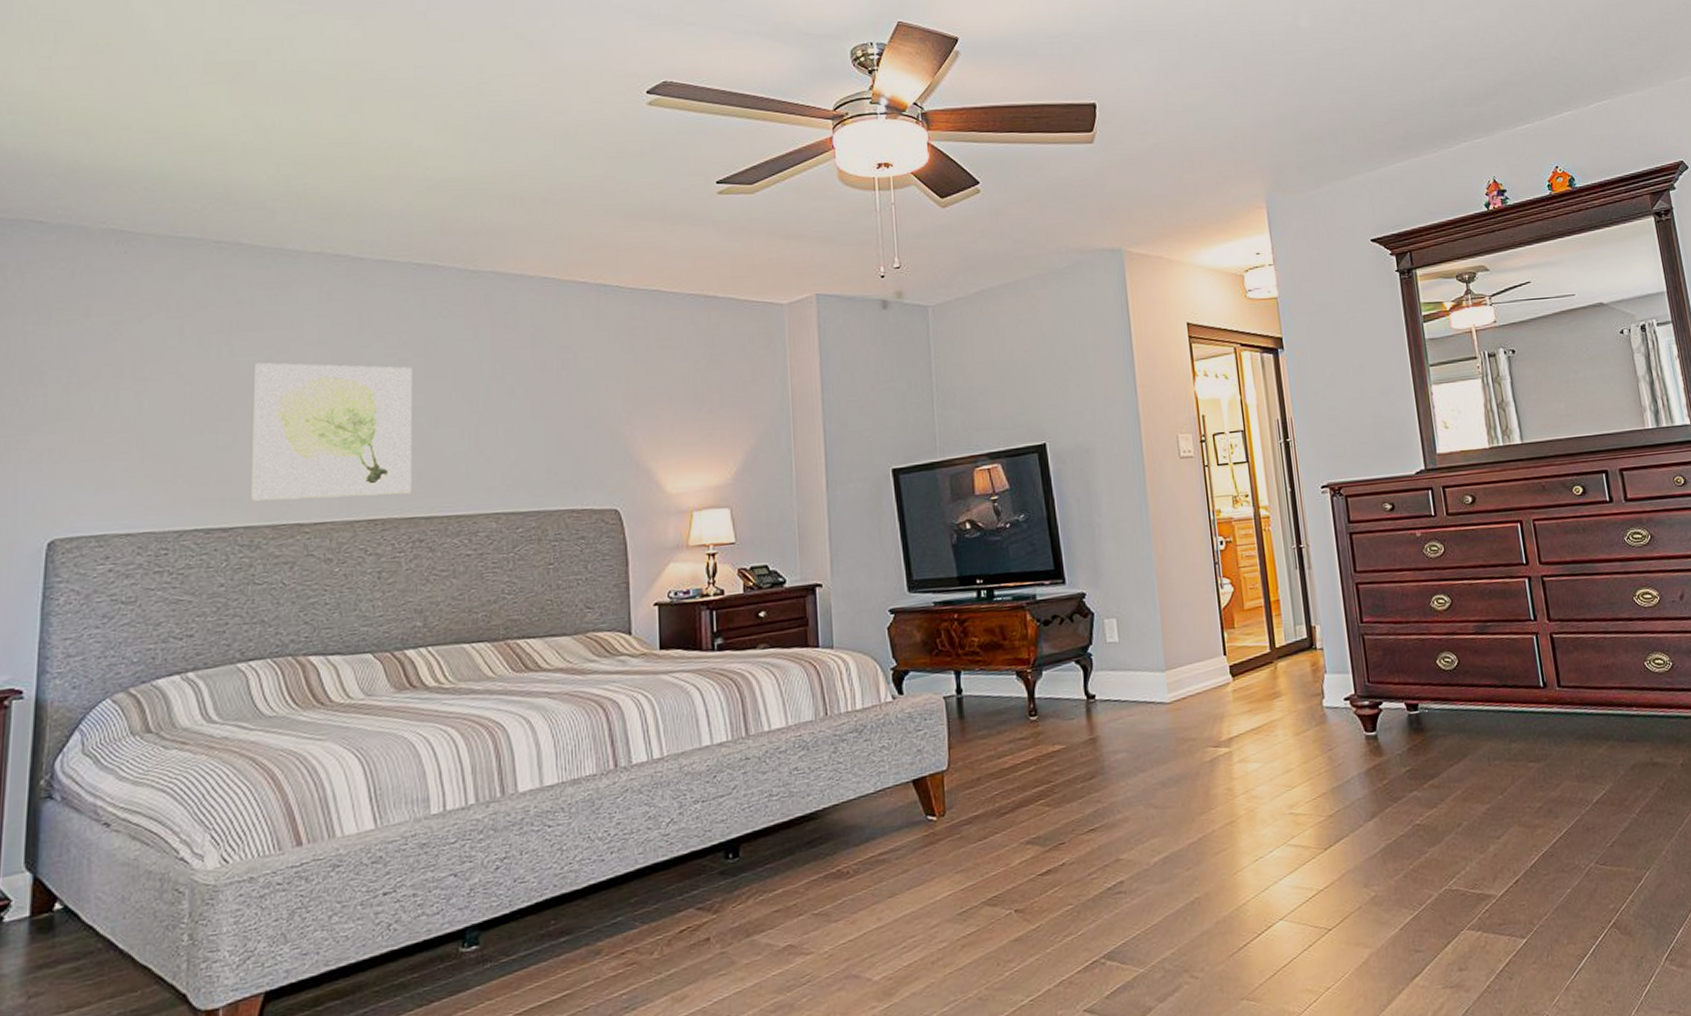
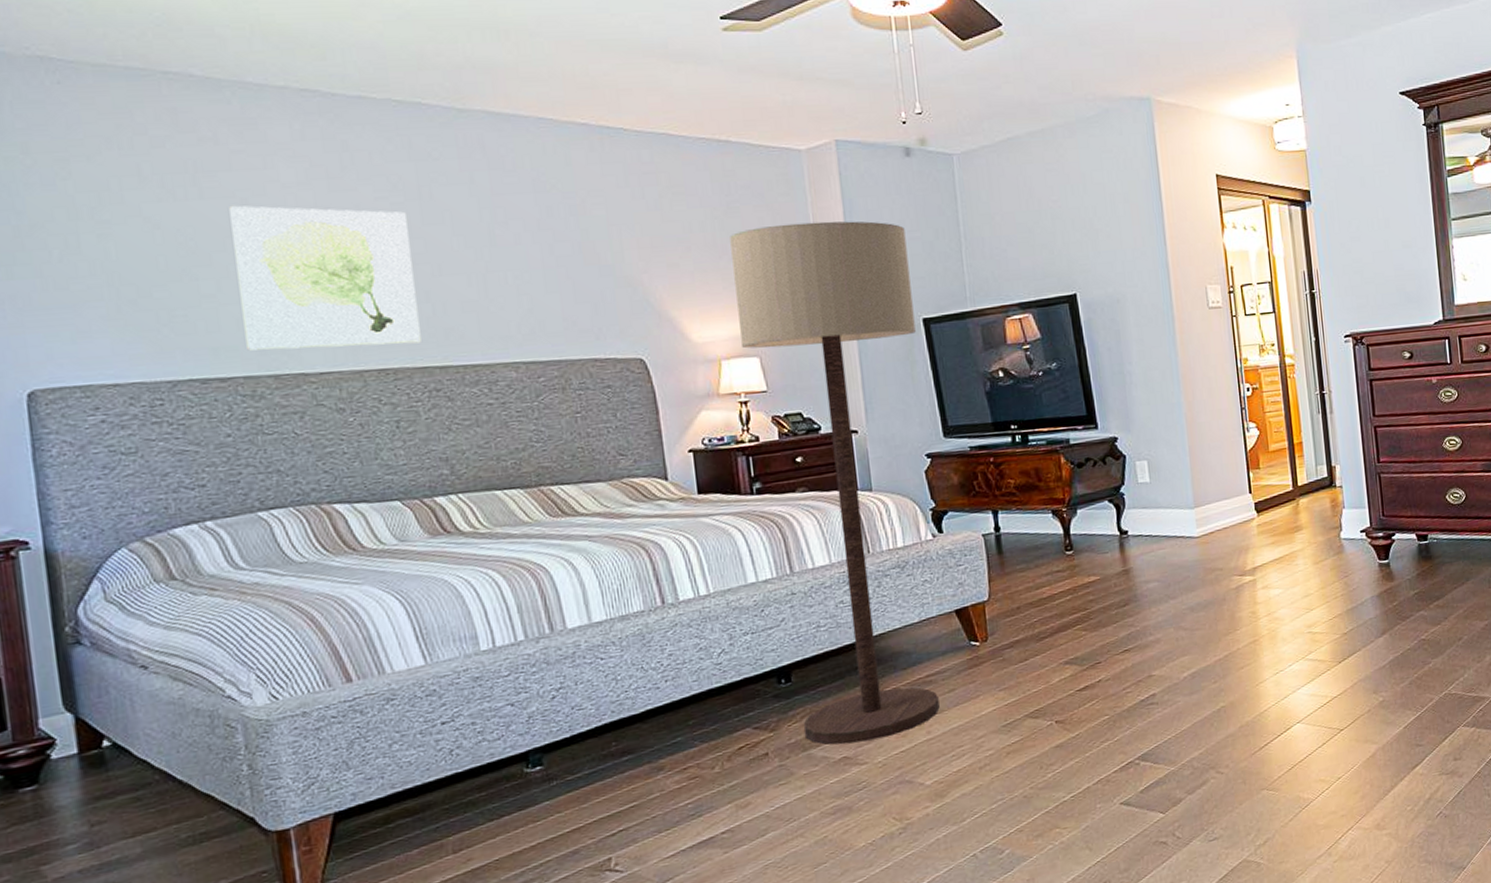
floor lamp: none [710,372,892,931] -> present [730,221,940,745]

